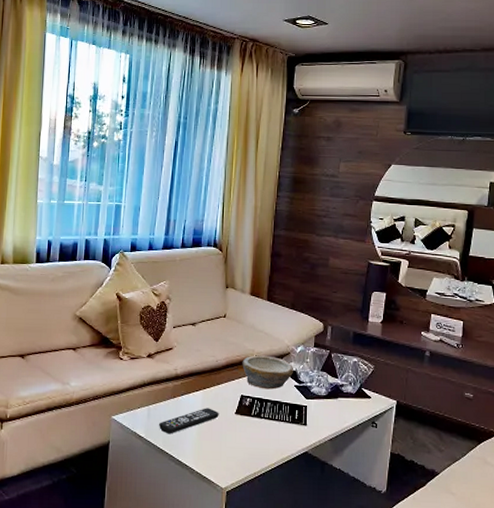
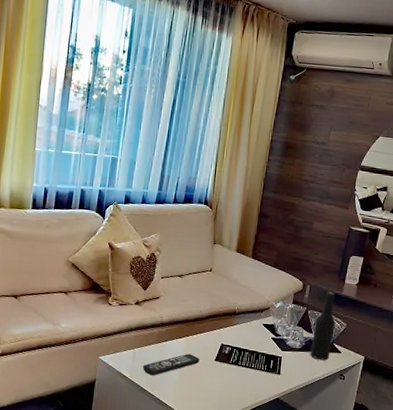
bowl: present [242,355,293,390] -> none [224,308,272,340]
bottle: none [337,332,362,408] -> present [310,292,336,361]

